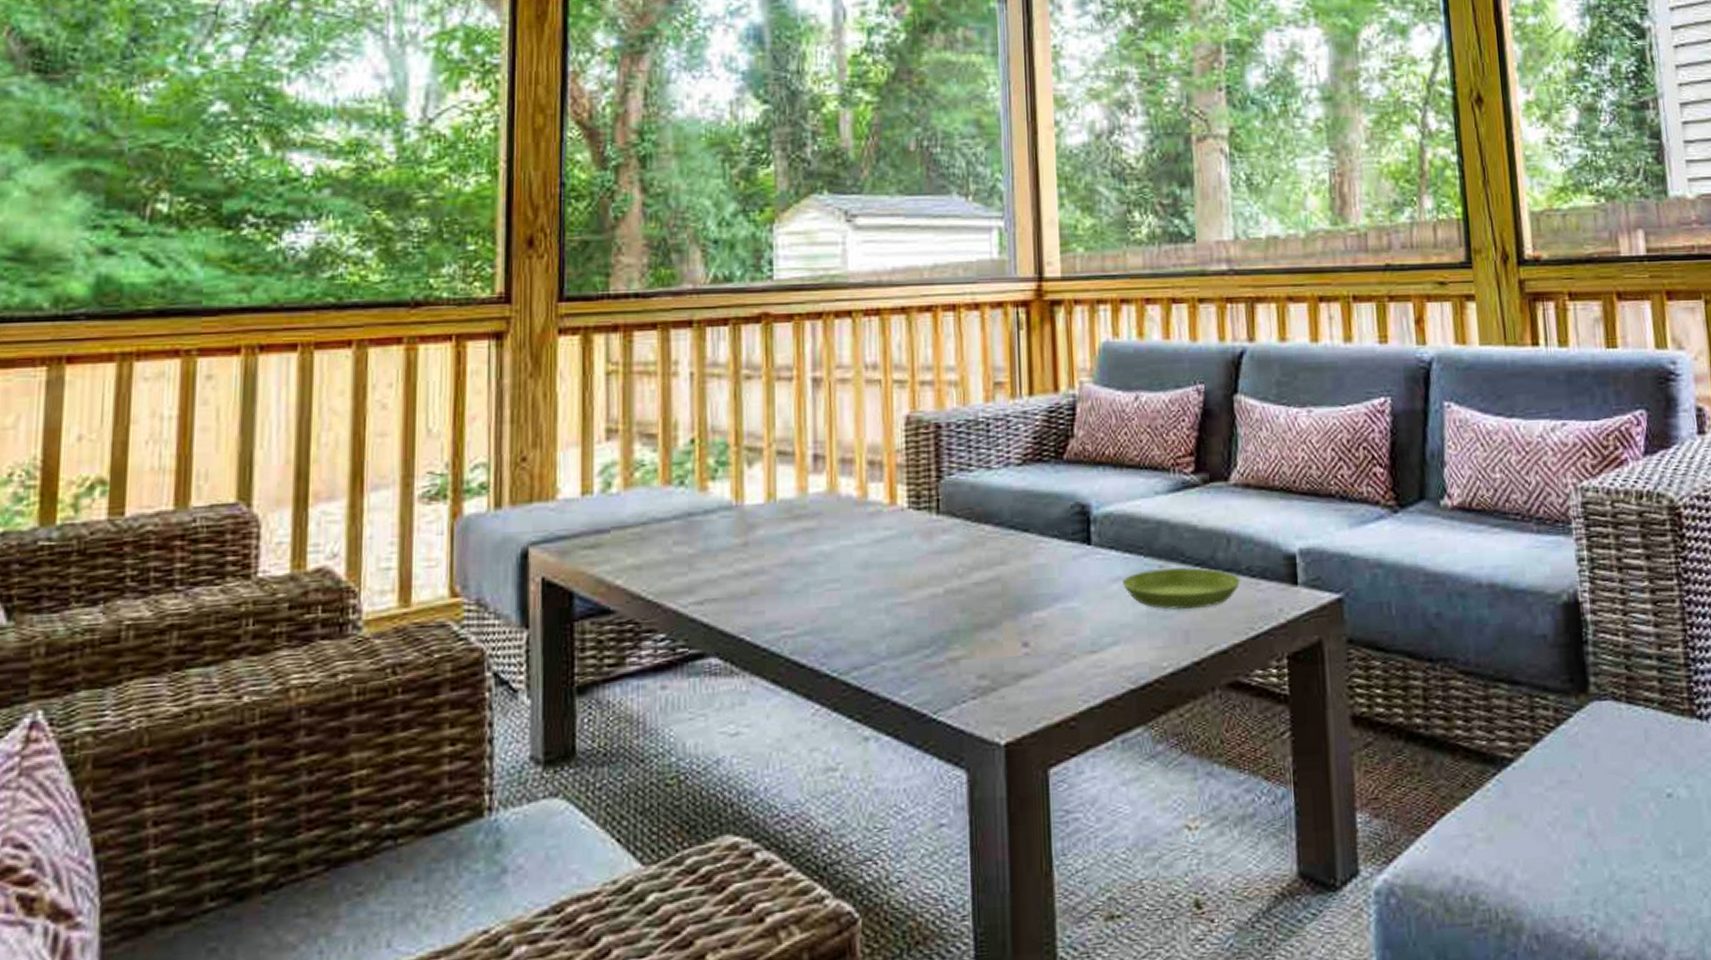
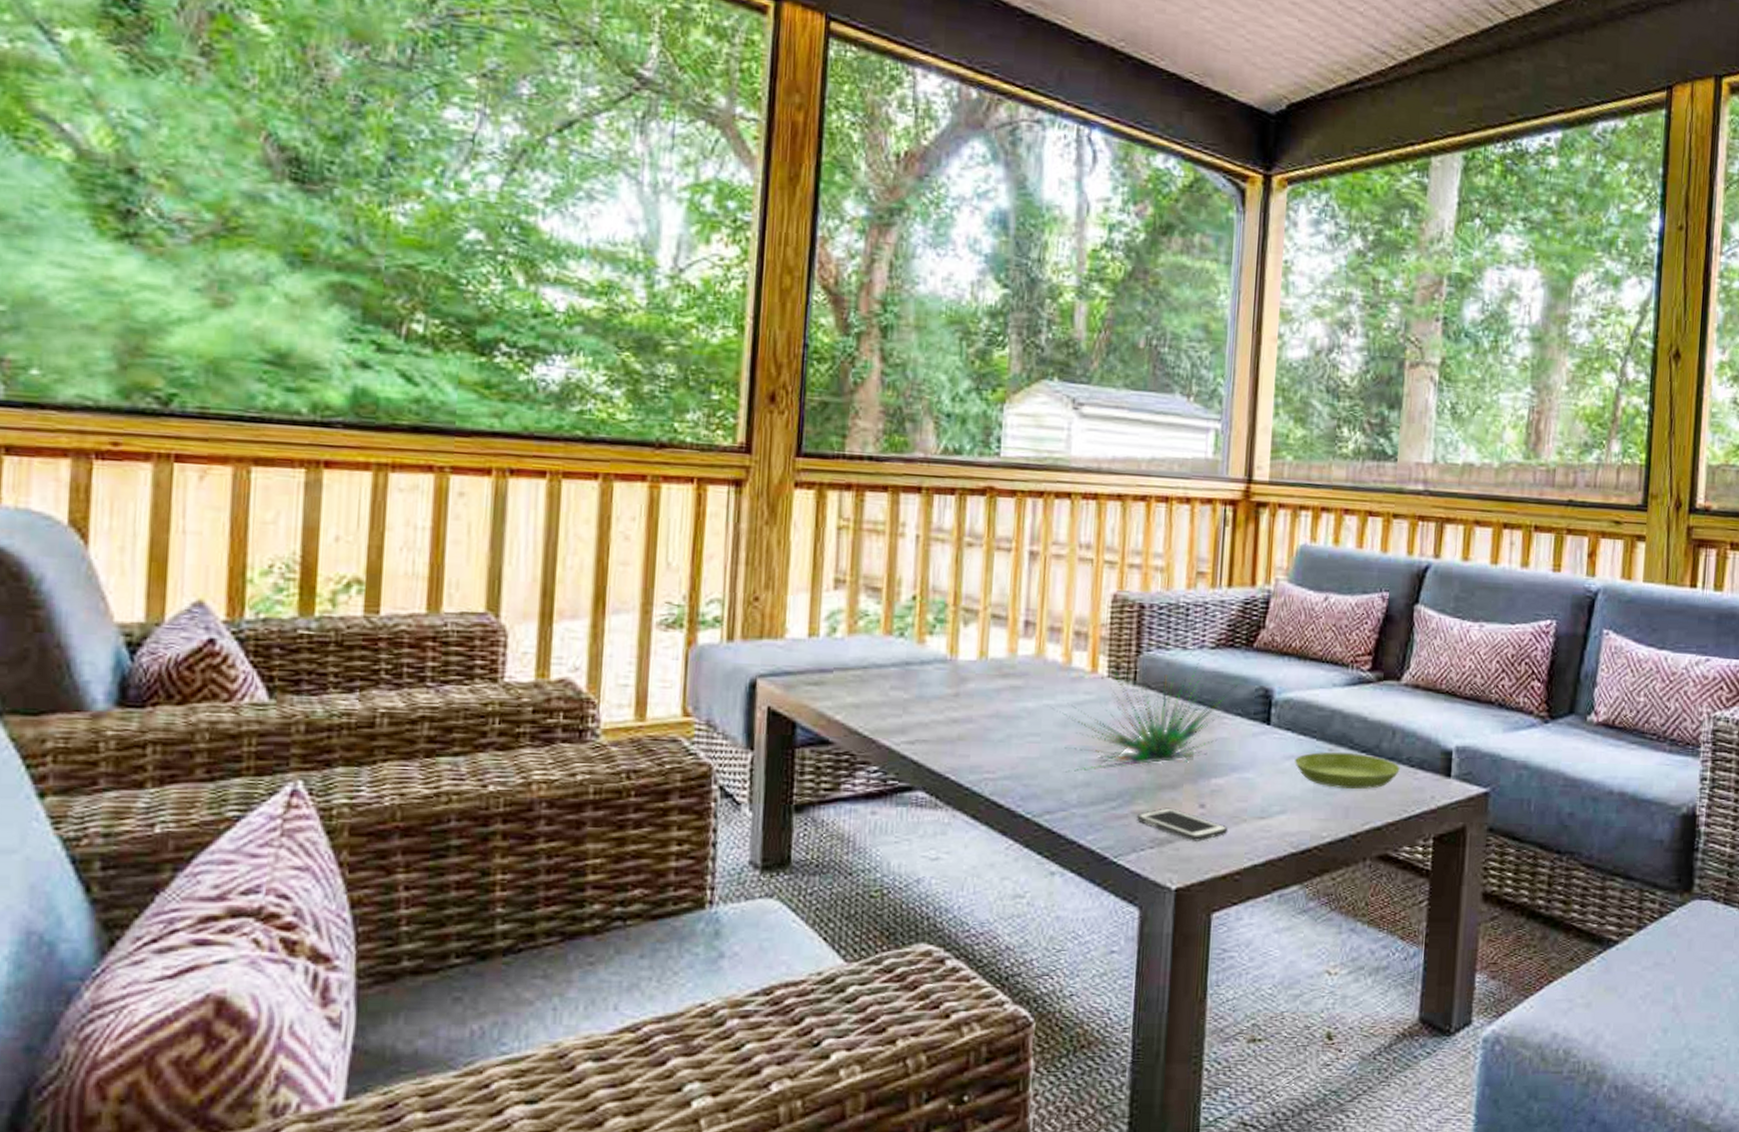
plant: none [848,462,1051,621] -> present [1050,642,1238,773]
cell phone: none [954,650,1057,686] -> present [1137,807,1228,841]

